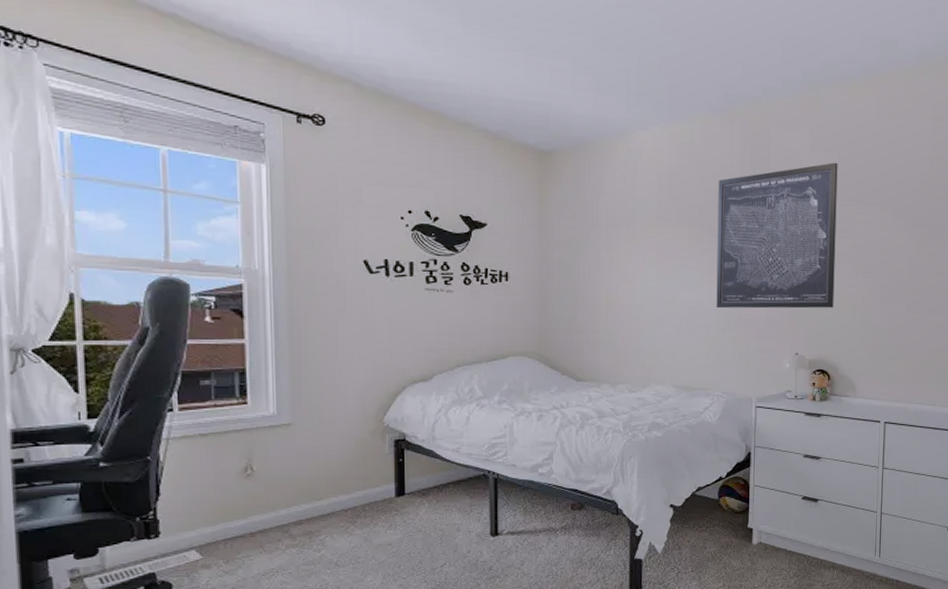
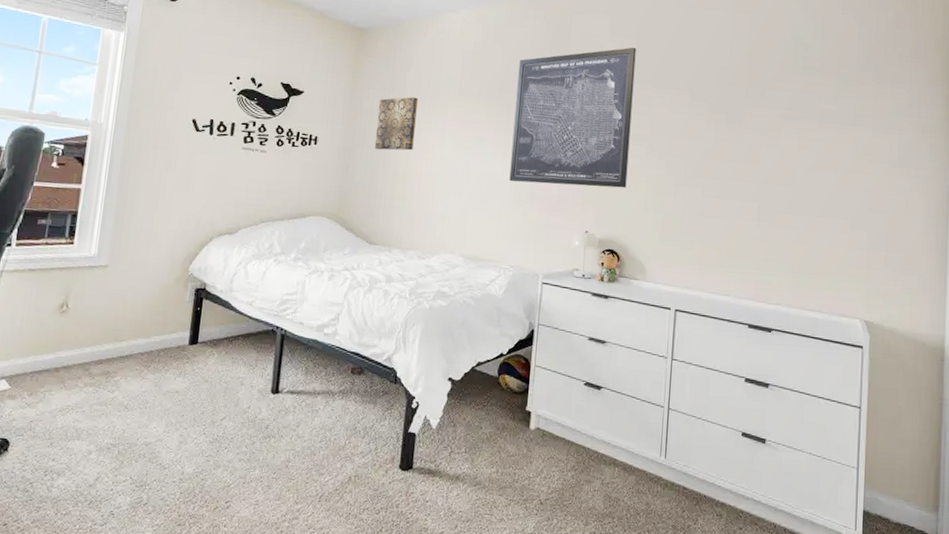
wall art: none [571,225,613,283] -> present [374,97,418,151]

